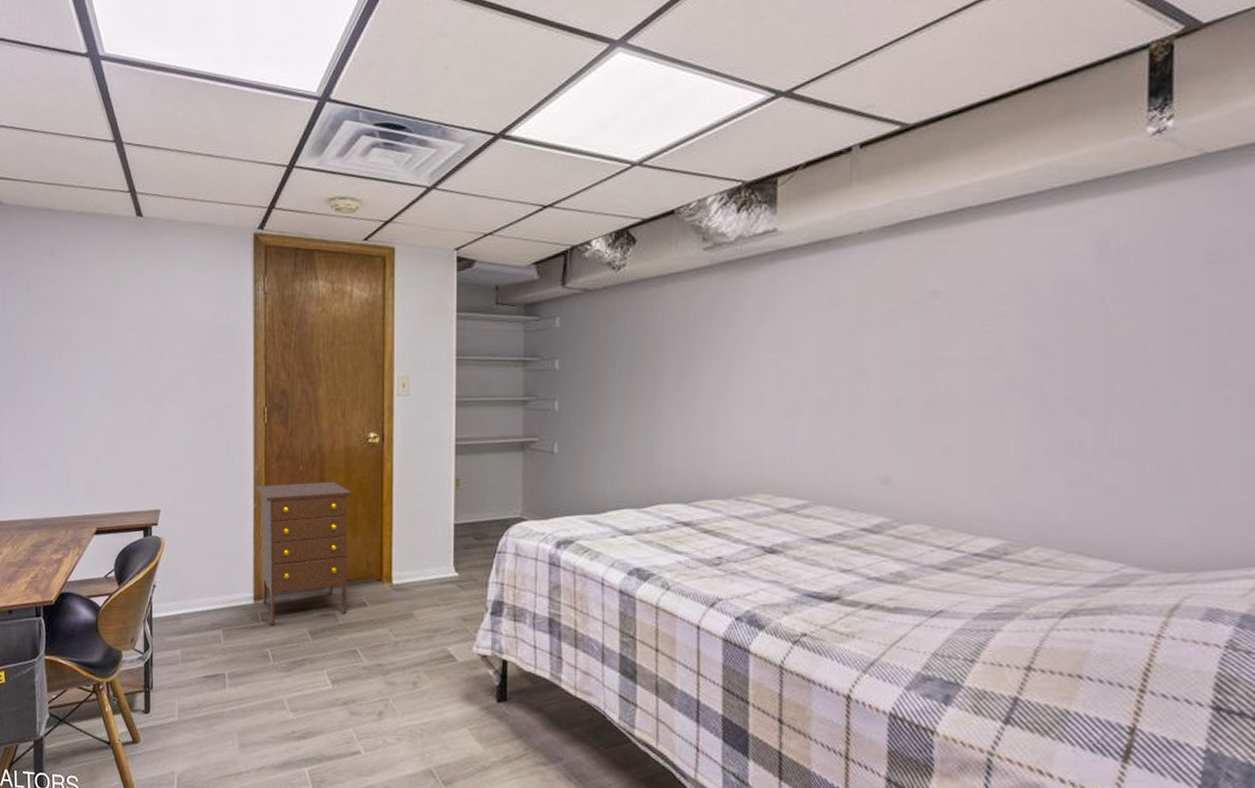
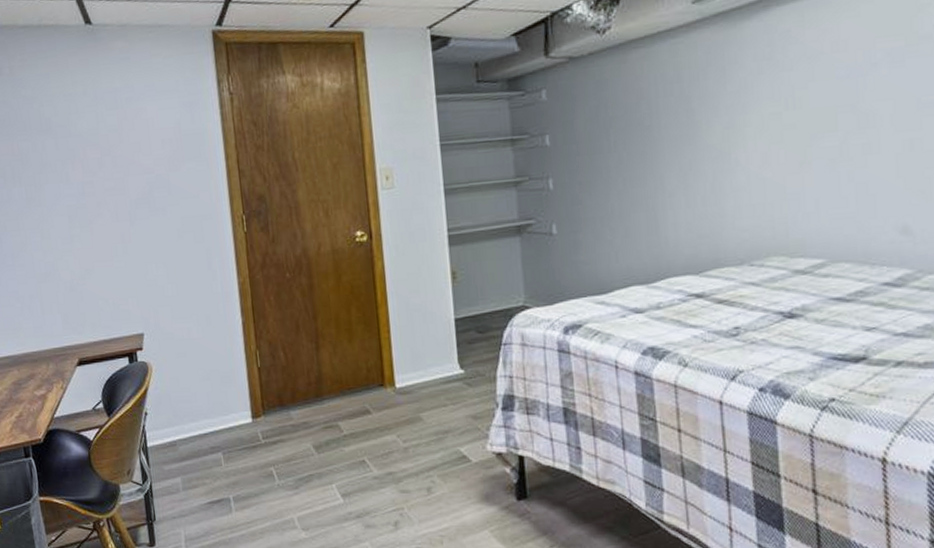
dresser: present [256,481,352,625] -> none [242,286,351,443]

